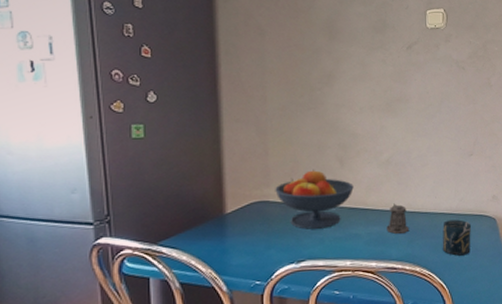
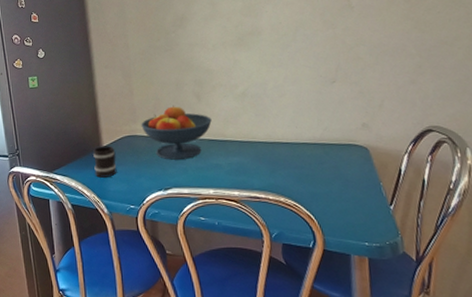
mug: none [214,212,242,250] -> present [93,145,117,178]
pepper shaker: present [386,203,409,234] -> none [246,134,270,164]
cup: present [442,219,471,256] -> none [306,149,340,187]

